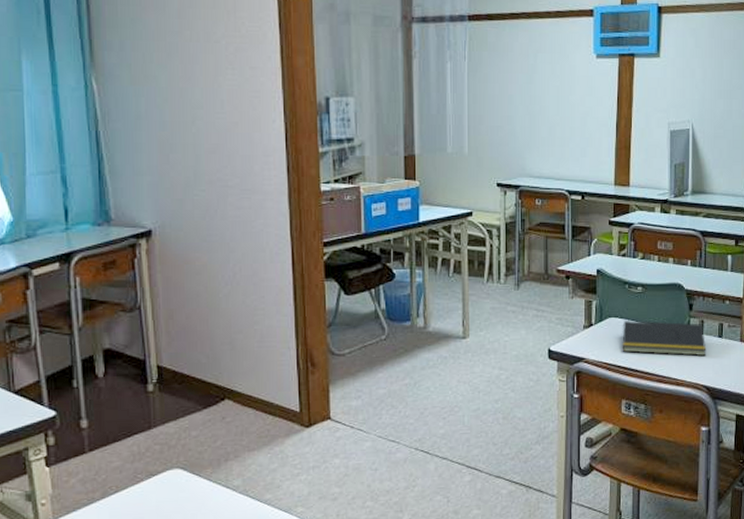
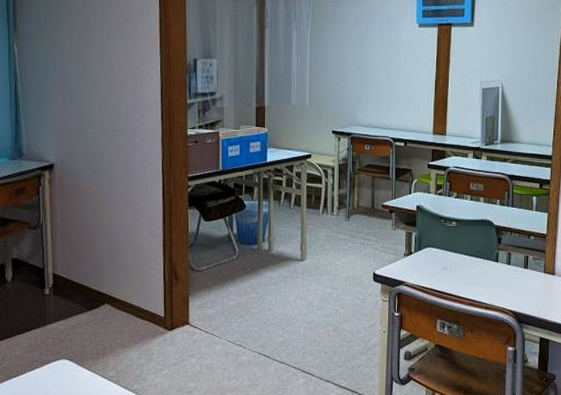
notepad: present [621,320,707,357] -> none [437,250,513,285]

